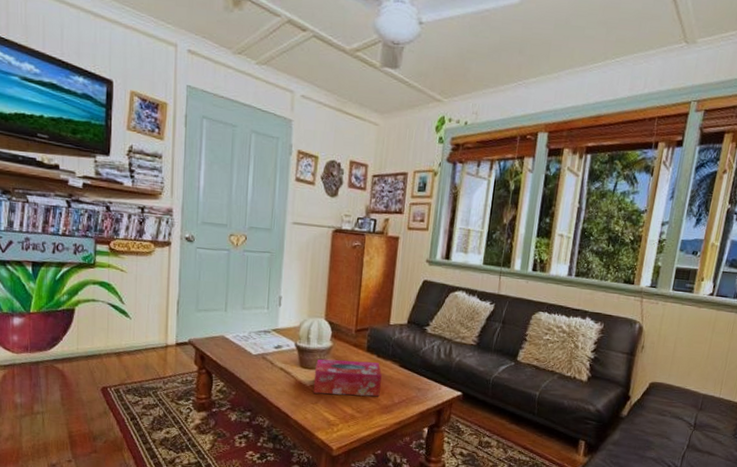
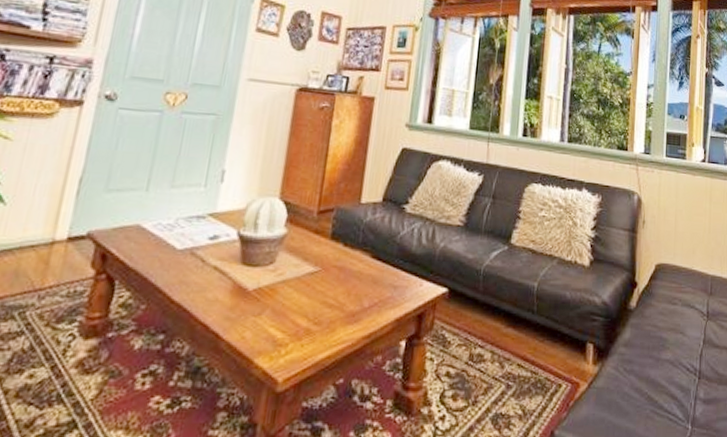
tissue box: present [313,358,382,397] -> none [256,251,349,301]

